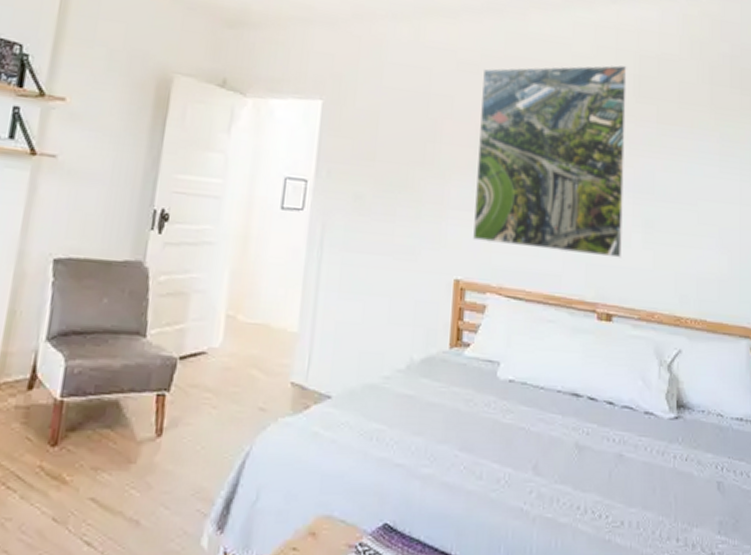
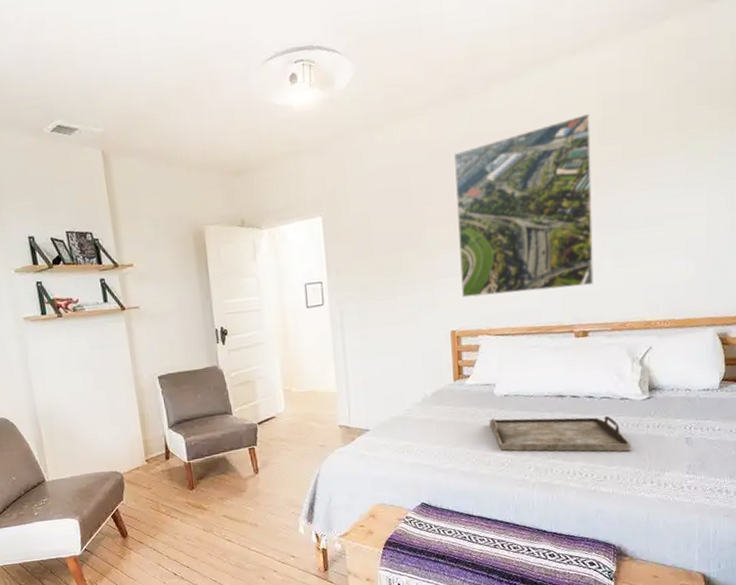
serving tray: none [486,410,655,489] -> present [489,415,632,452]

